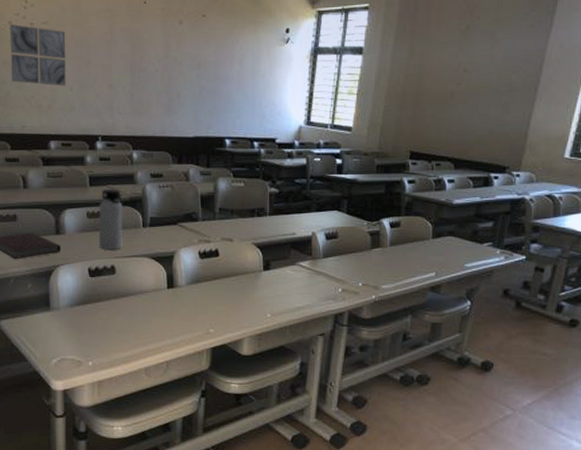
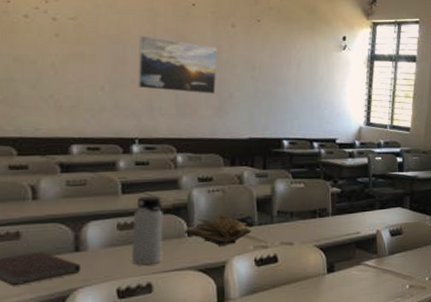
wall art: present [9,24,66,86] -> none [23,18,98,86]
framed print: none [99,36,166,93] -> present [137,35,217,94]
book: none [139,210,196,238] -> present [183,216,251,246]

